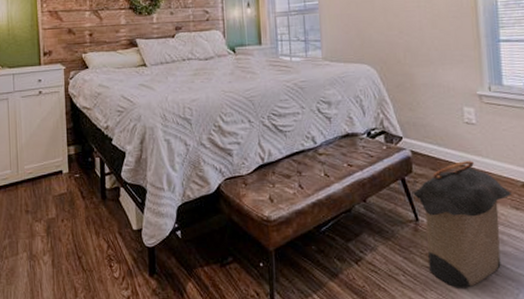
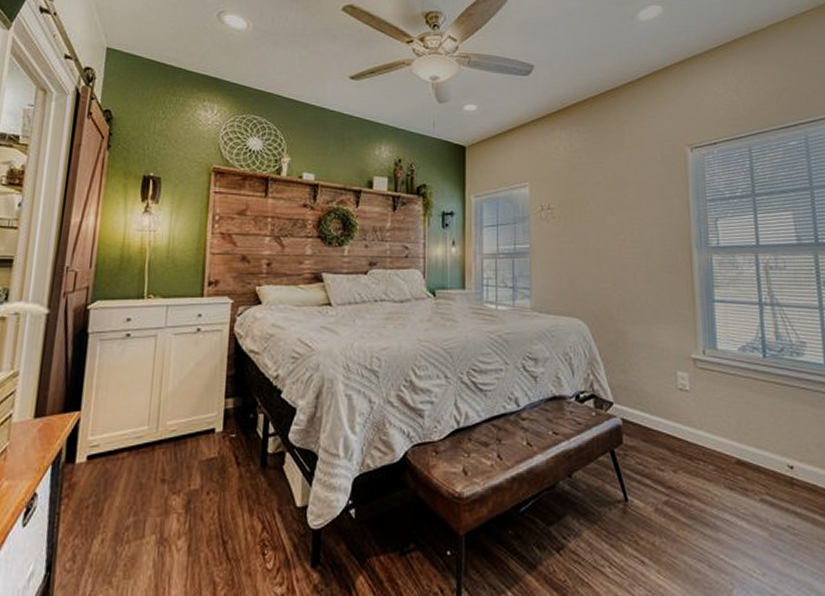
laundry hamper: present [412,160,511,288] -> none [621,431,725,583]

